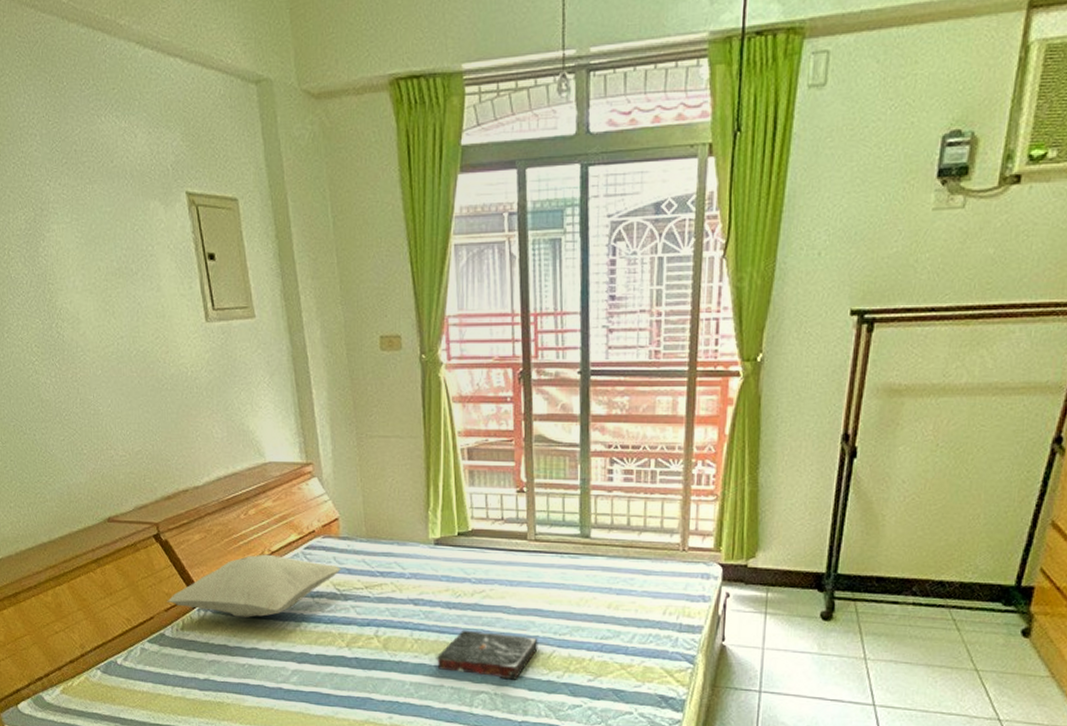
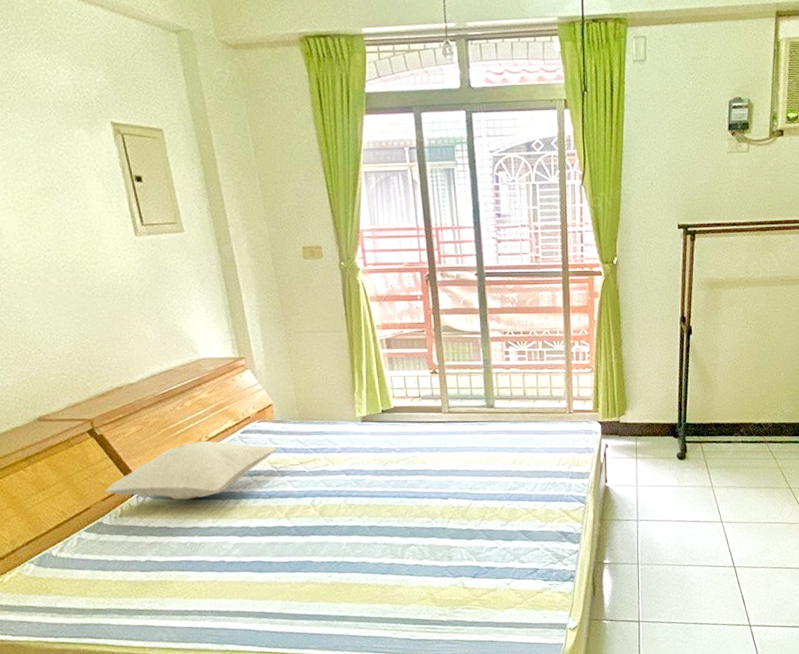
book: present [436,630,538,680] -> none [368,492,457,532]

